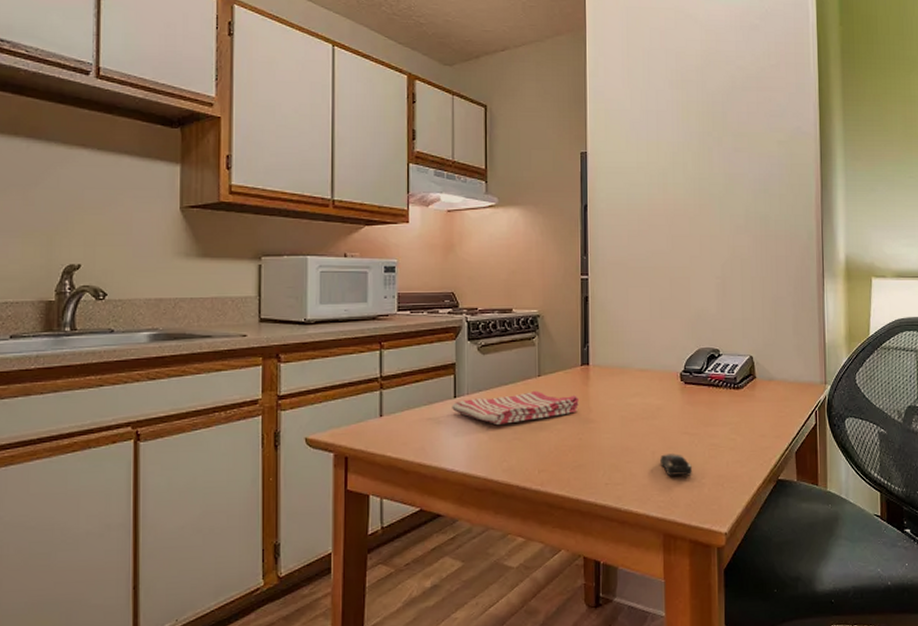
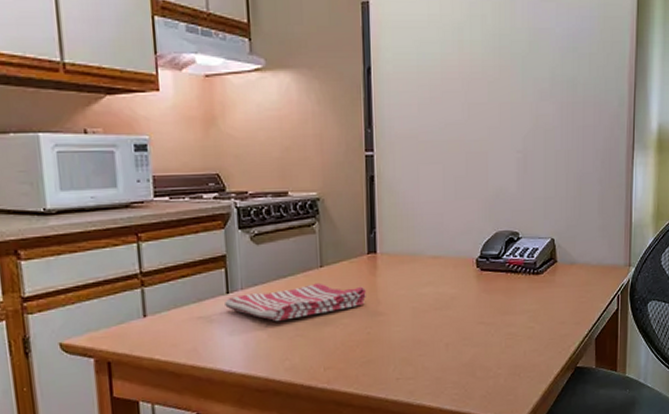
computer mouse: present [660,454,693,476] -> none [454,345,489,368]

